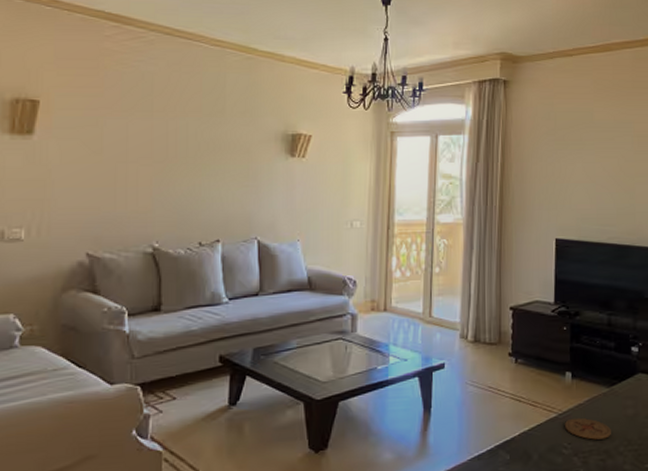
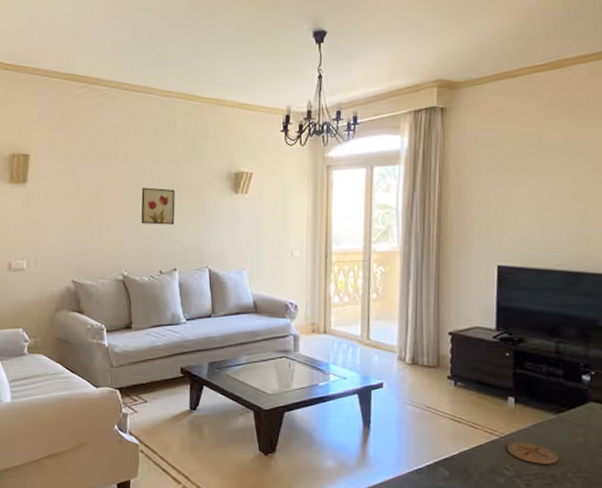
wall art: none [179,146,221,189] -> present [141,187,175,225]

